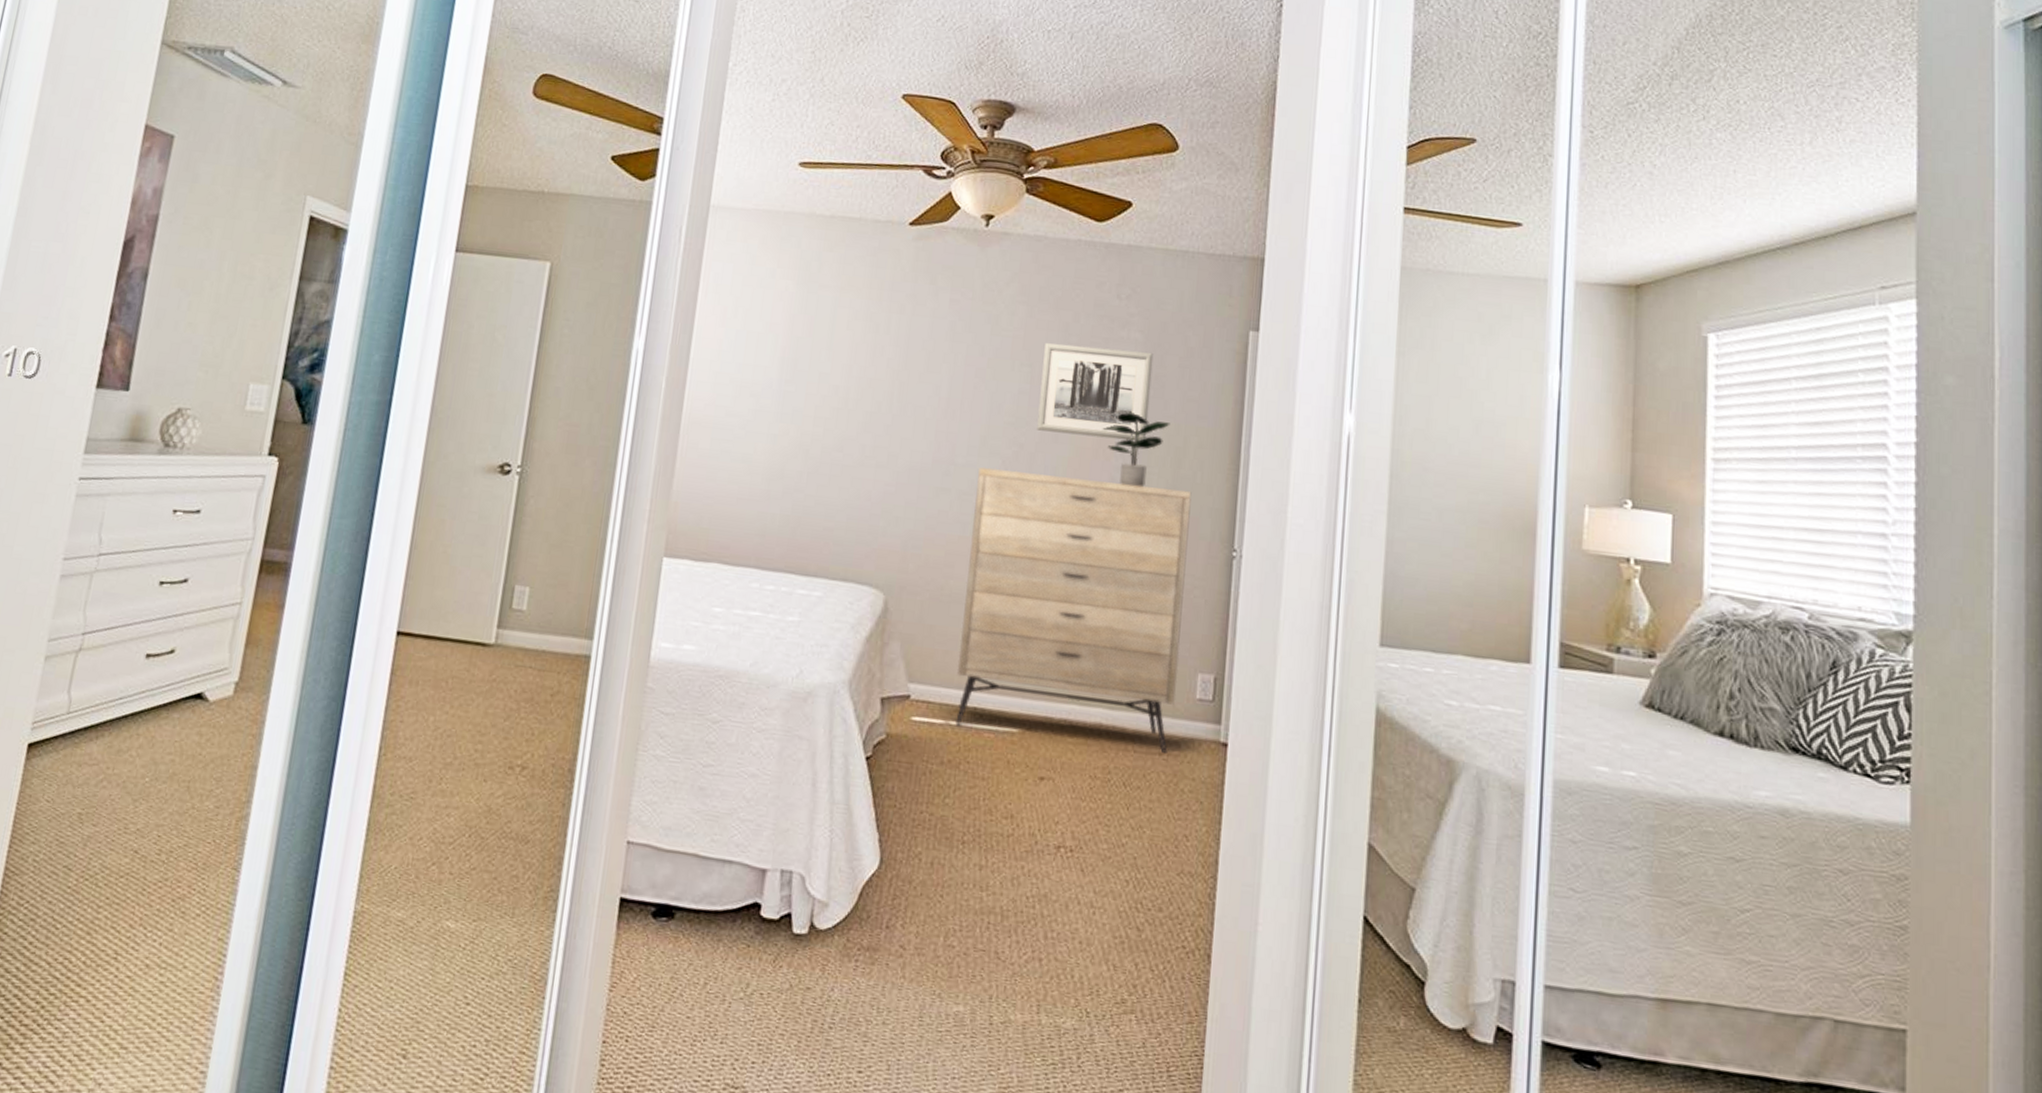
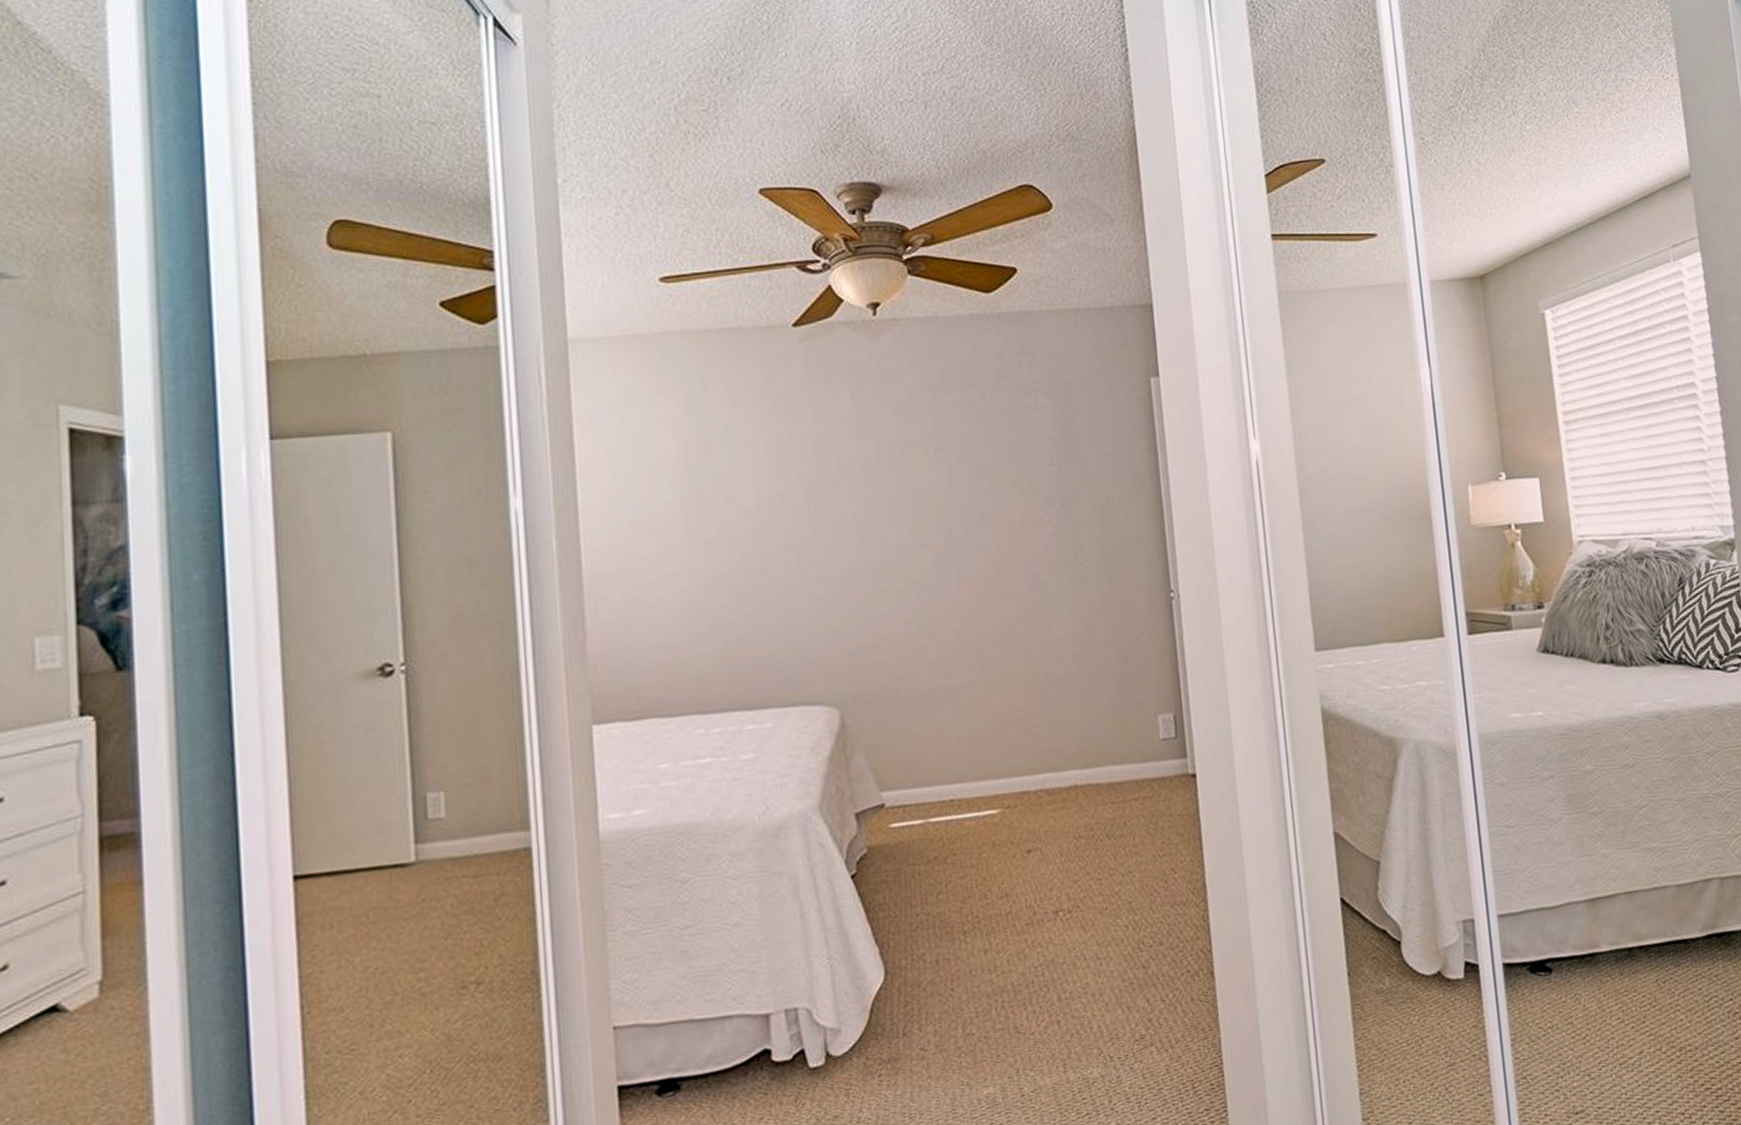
dresser: present [955,466,1192,753] -> none [912,544,1143,820]
wall art: present [1037,343,1154,441] -> none [955,416,1071,513]
potted plant: present [1102,411,1171,488] -> none [1026,477,1092,551]

